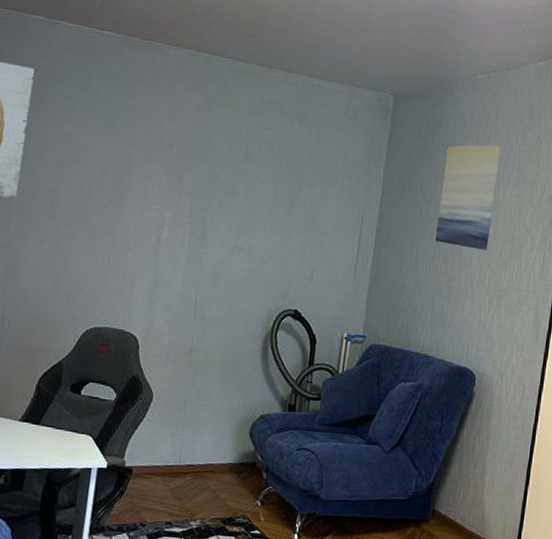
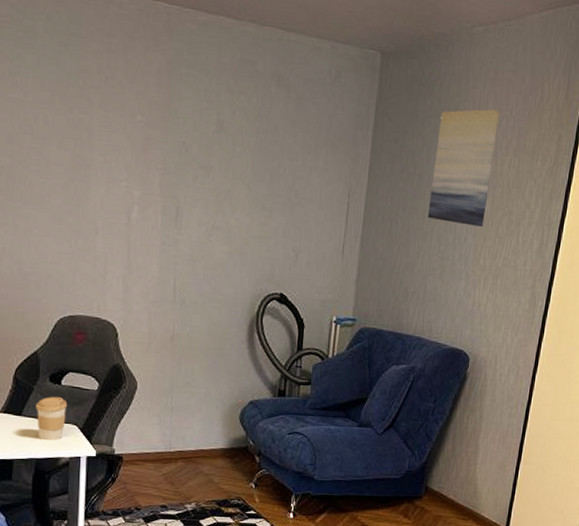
coffee cup: none [53,406,85,451] -> present [36,396,68,441]

